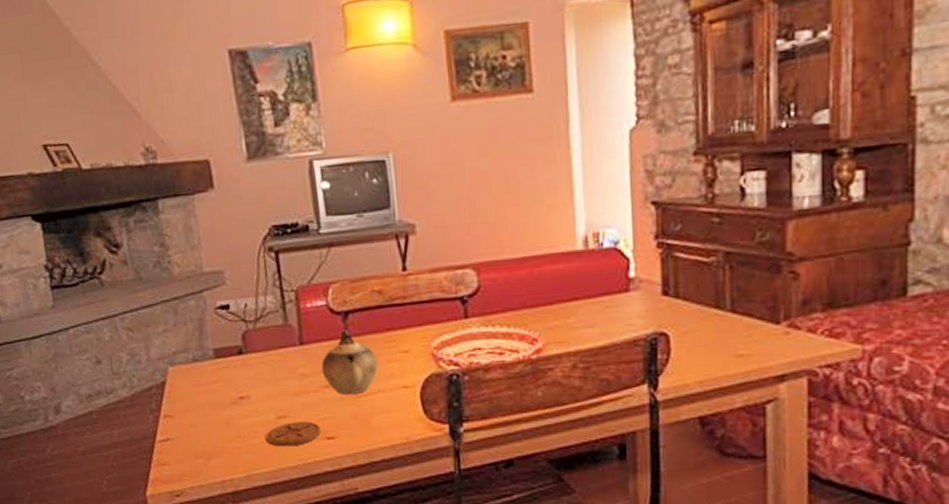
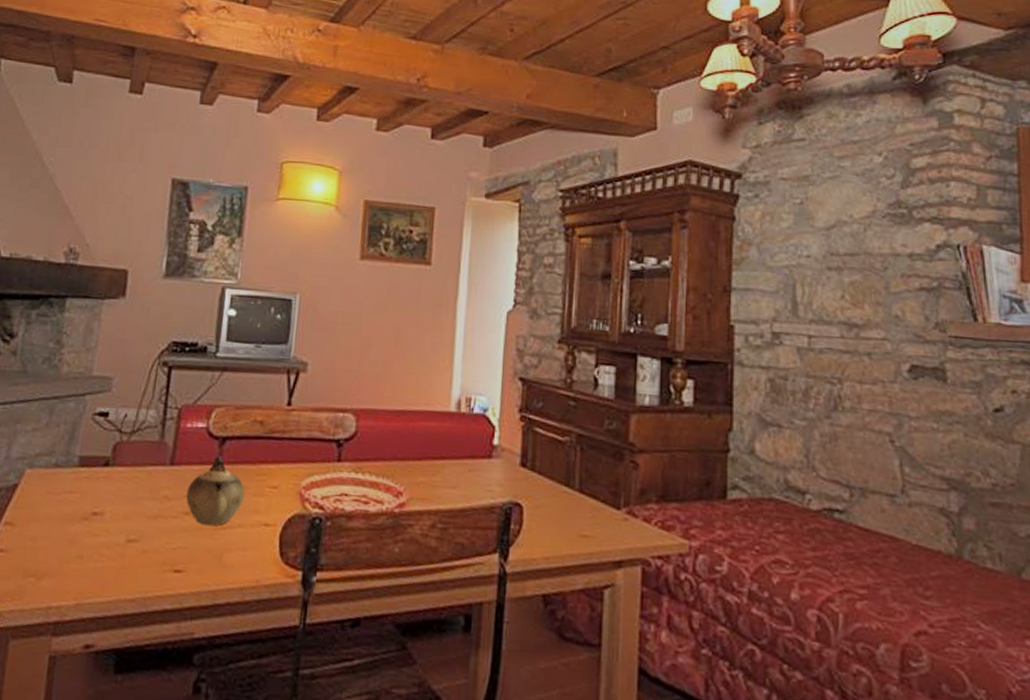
coaster: present [265,422,321,447] -> none [108,548,170,576]

